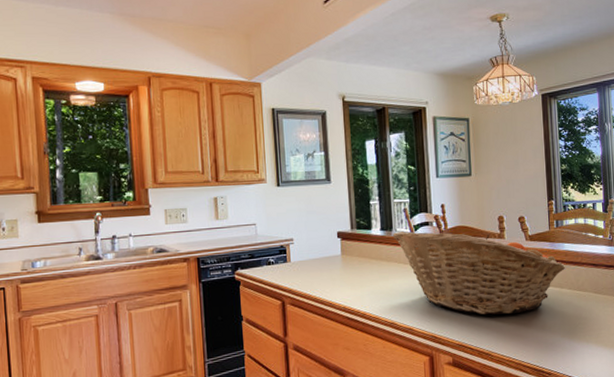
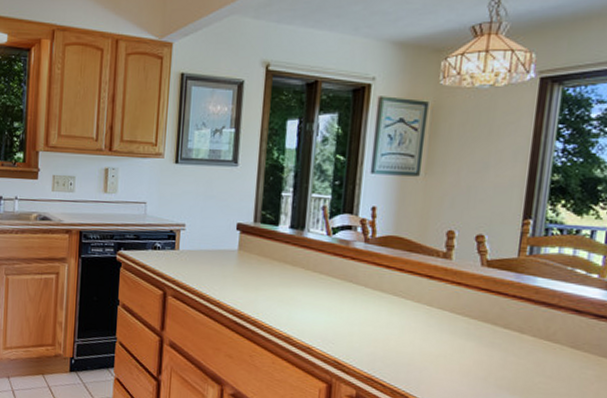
fruit basket: present [392,231,565,315] -> none [303,232,532,354]

